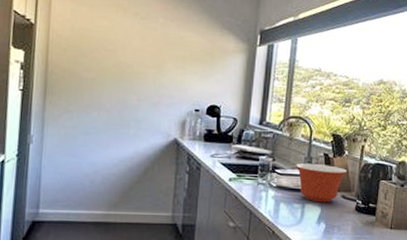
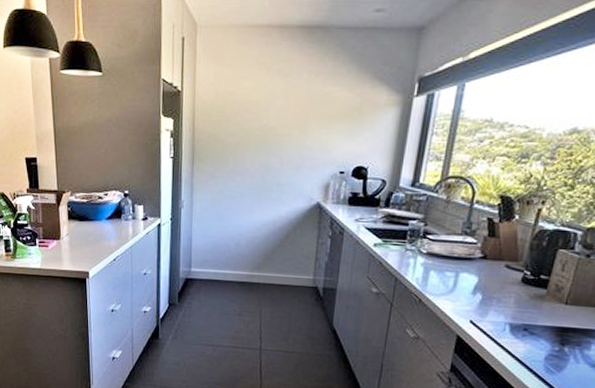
mixing bowl: present [296,163,348,203] -> none [452,229,516,273]

